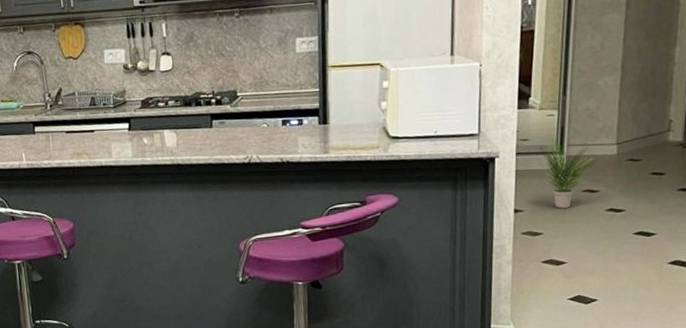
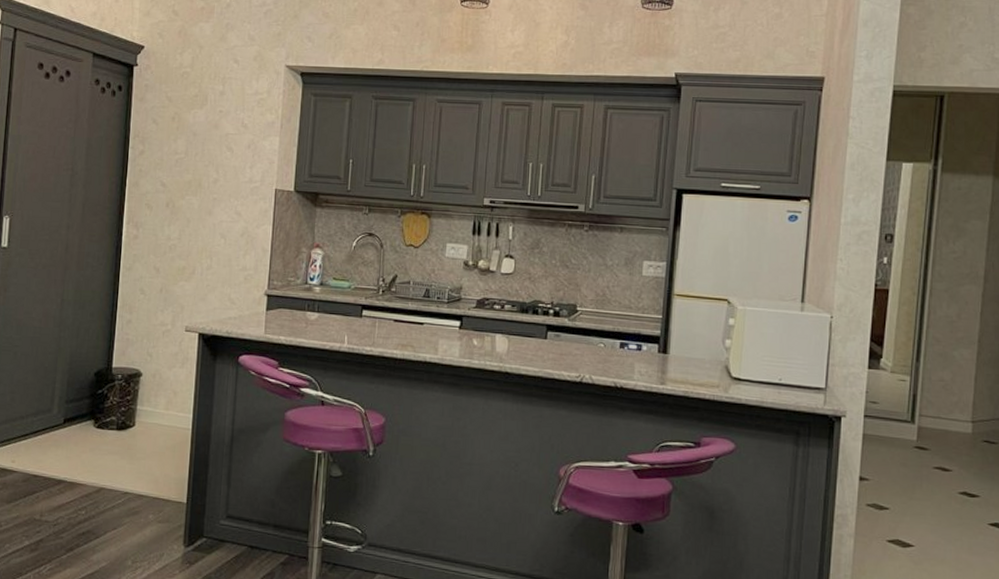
potted plant: present [534,139,601,209] -> none [883,406,955,484]

